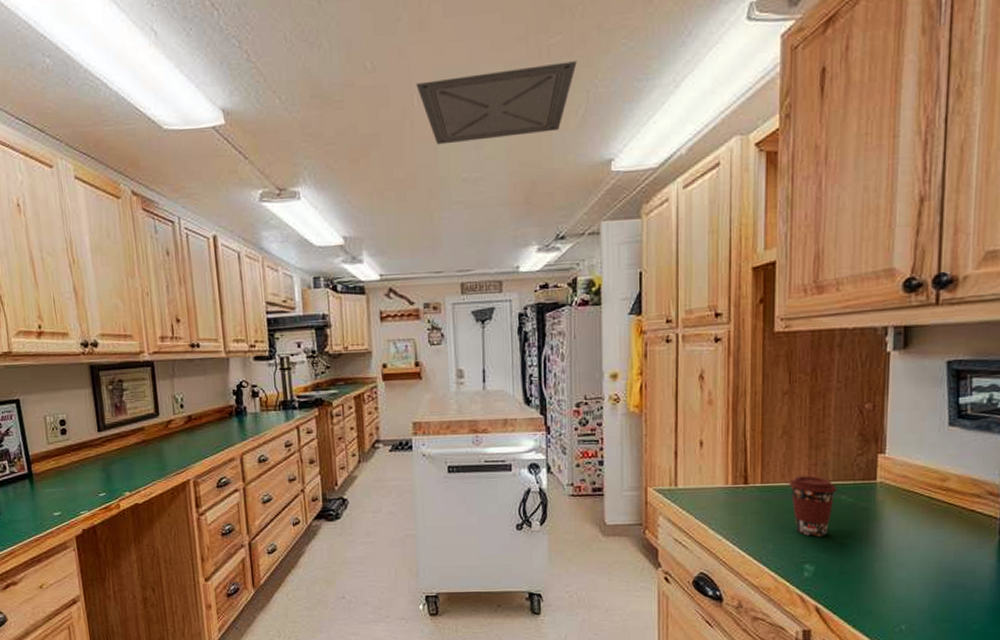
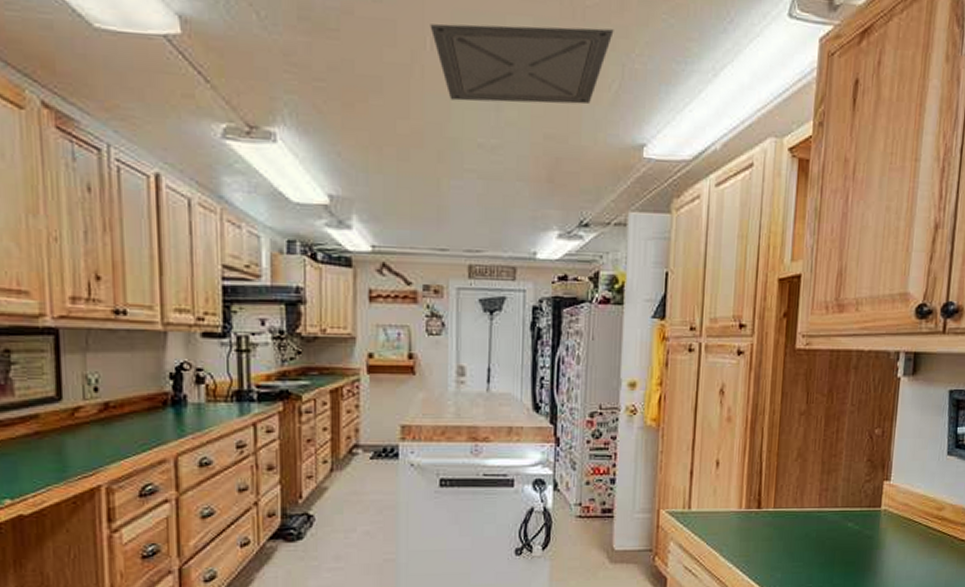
coffee cup: present [789,475,837,537] -> none [800,501,845,565]

